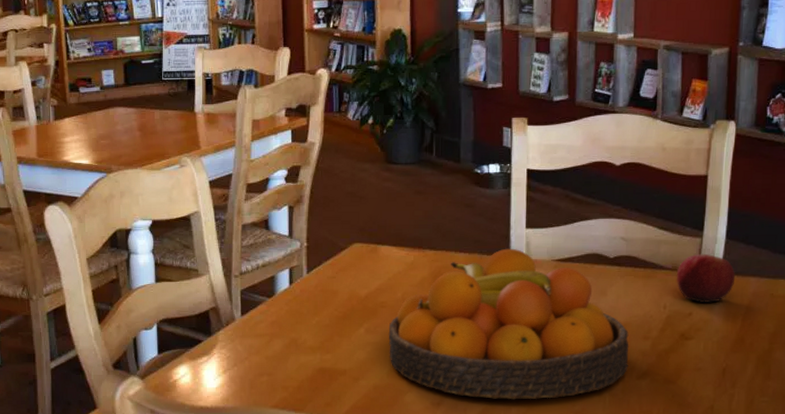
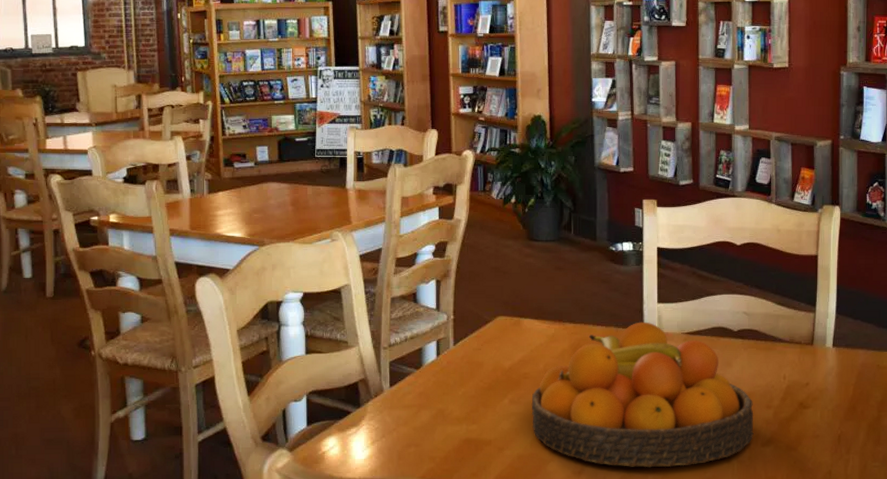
apple: present [676,253,736,304] -> none [793,327,846,374]

